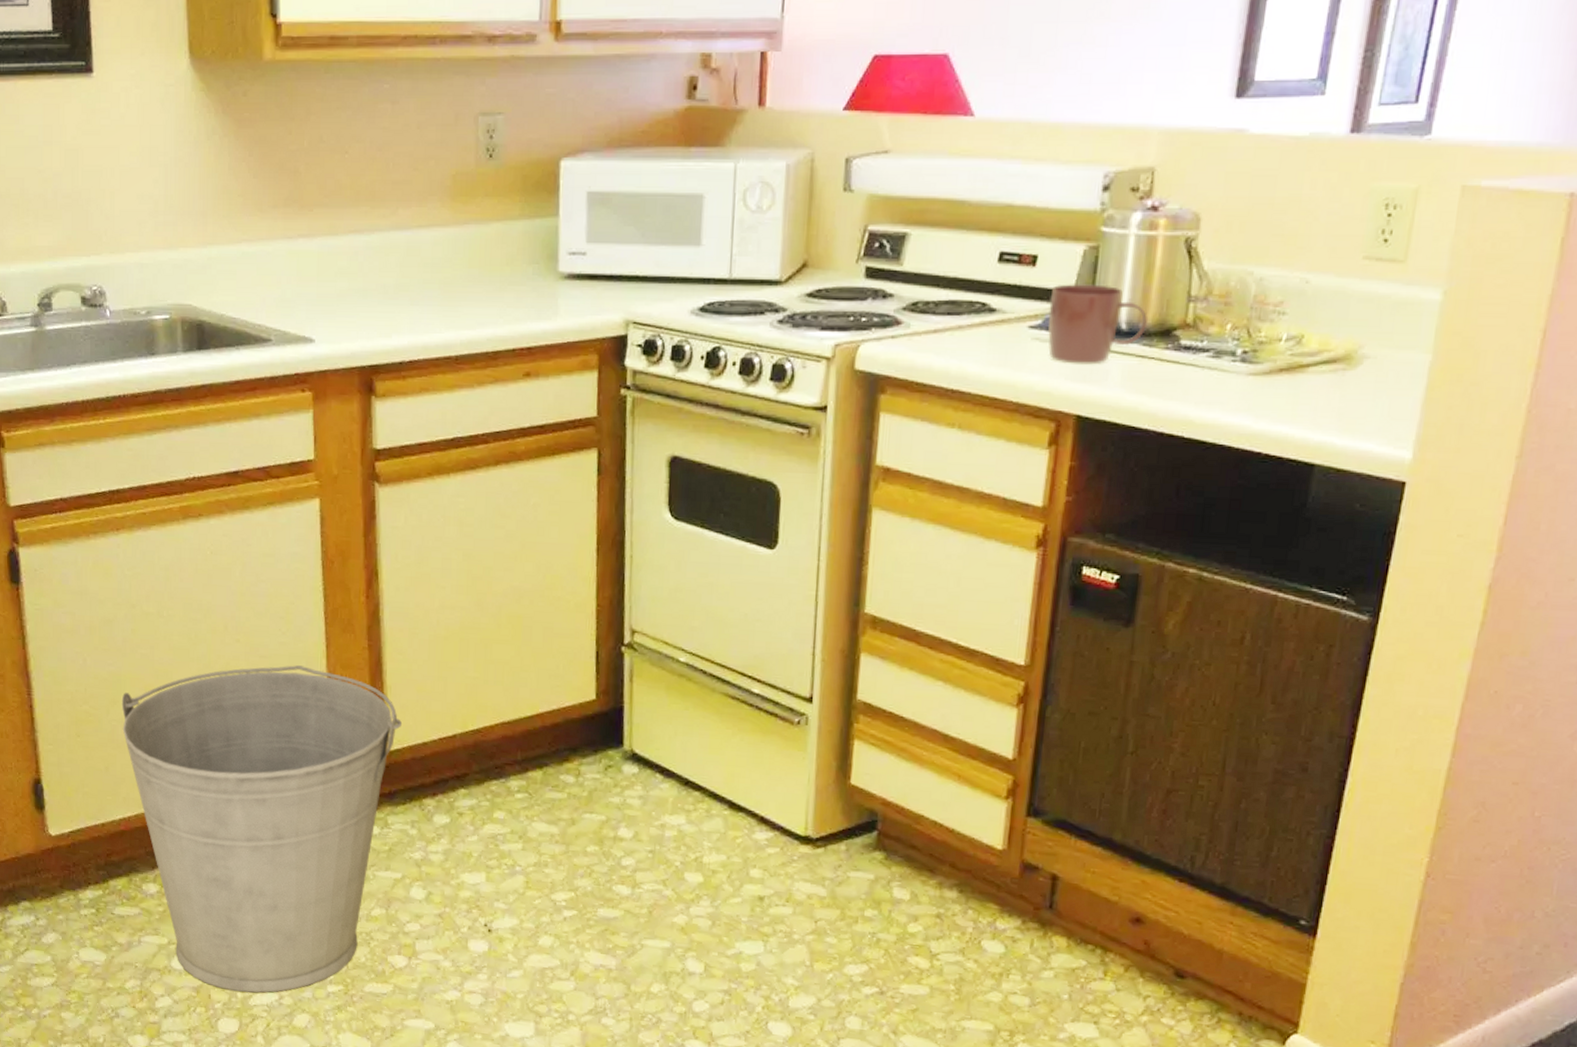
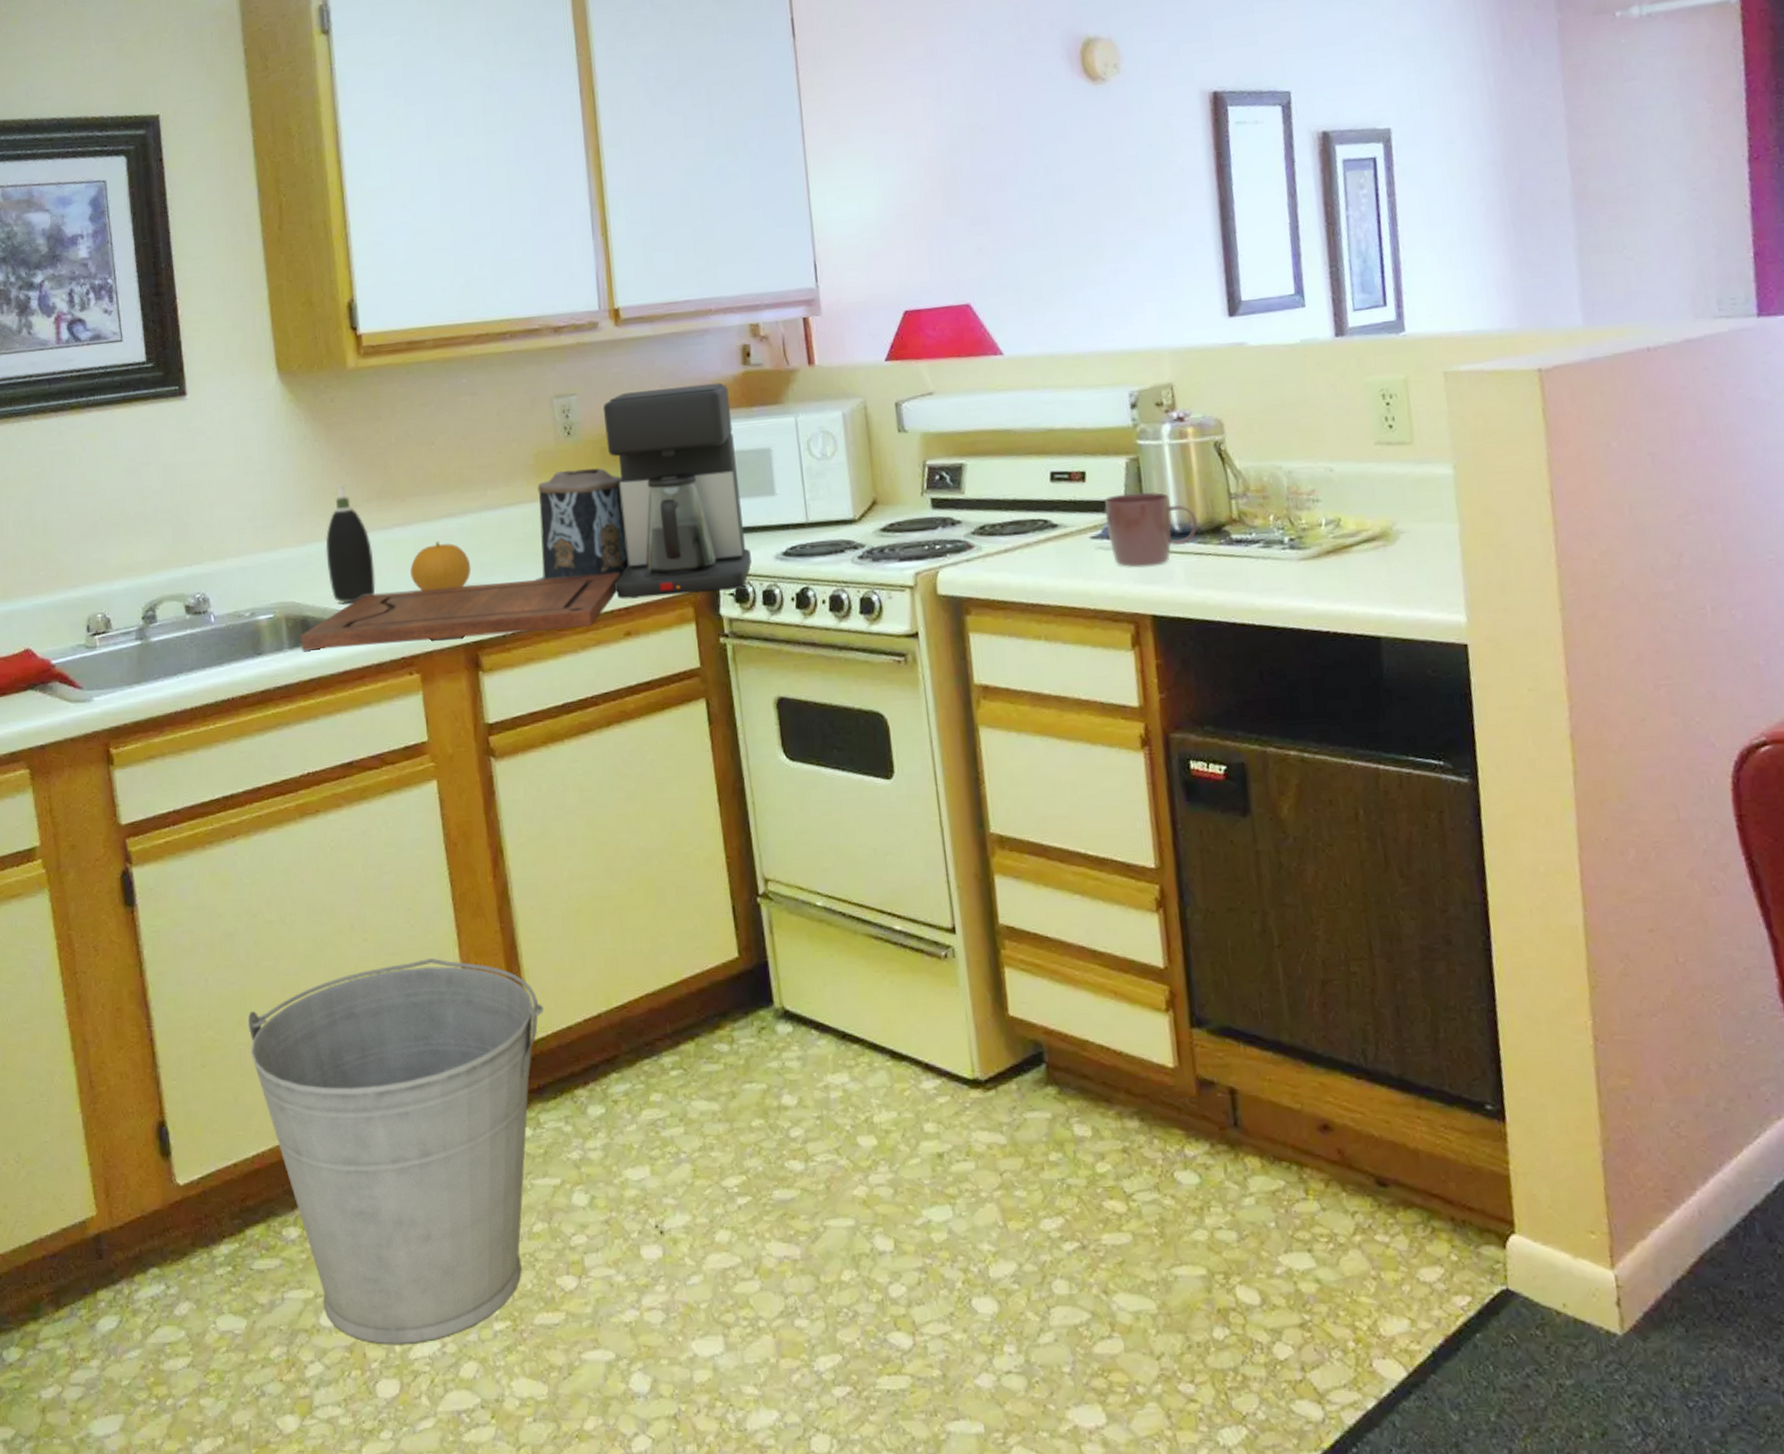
cutting board: none [195,305,528,364] -> present [300,572,621,651]
soap dispenser: none [227,185,275,313] -> present [325,484,376,604]
fruit: none [311,257,374,309] -> present [410,541,471,591]
canister: none [439,195,542,315] -> present [535,467,630,580]
coffee maker: none [520,116,667,342] -> present [602,382,752,600]

